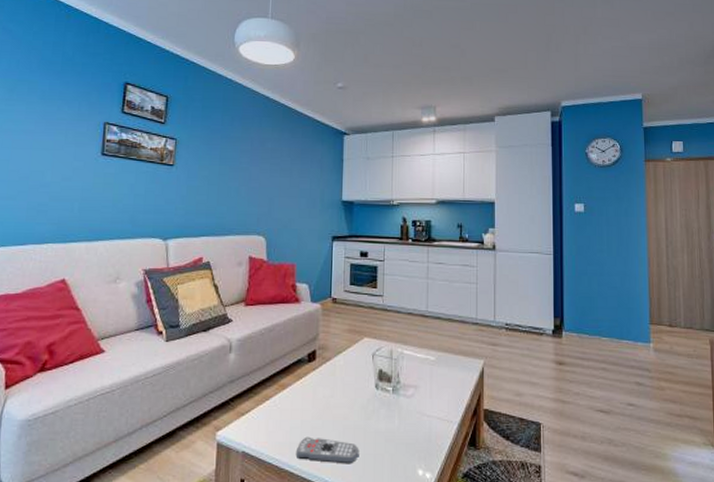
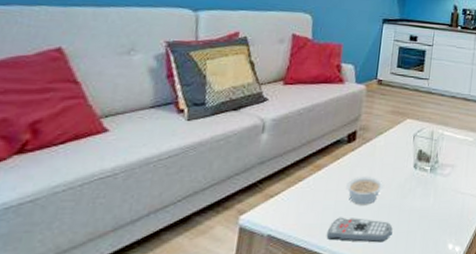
legume: none [310,397,346,426] -> present [346,177,383,205]

